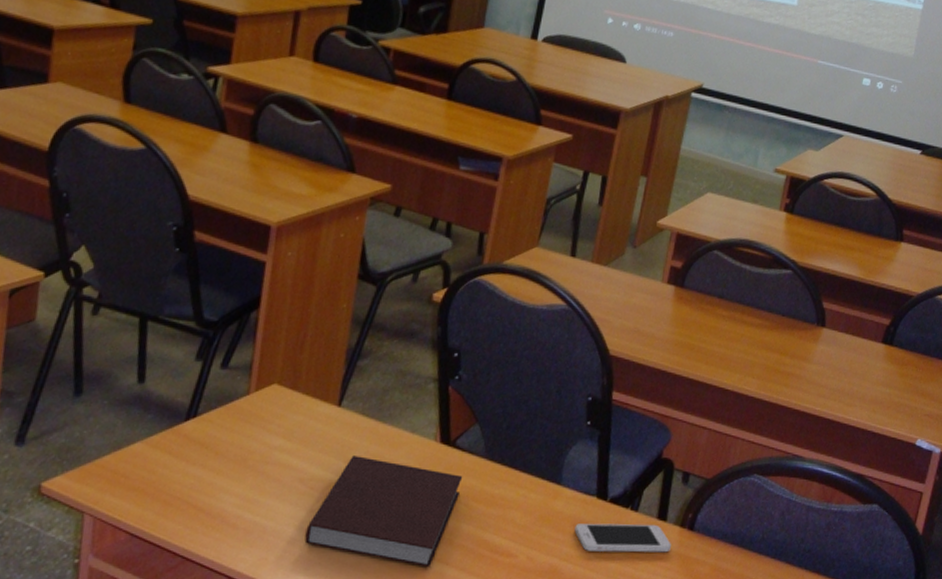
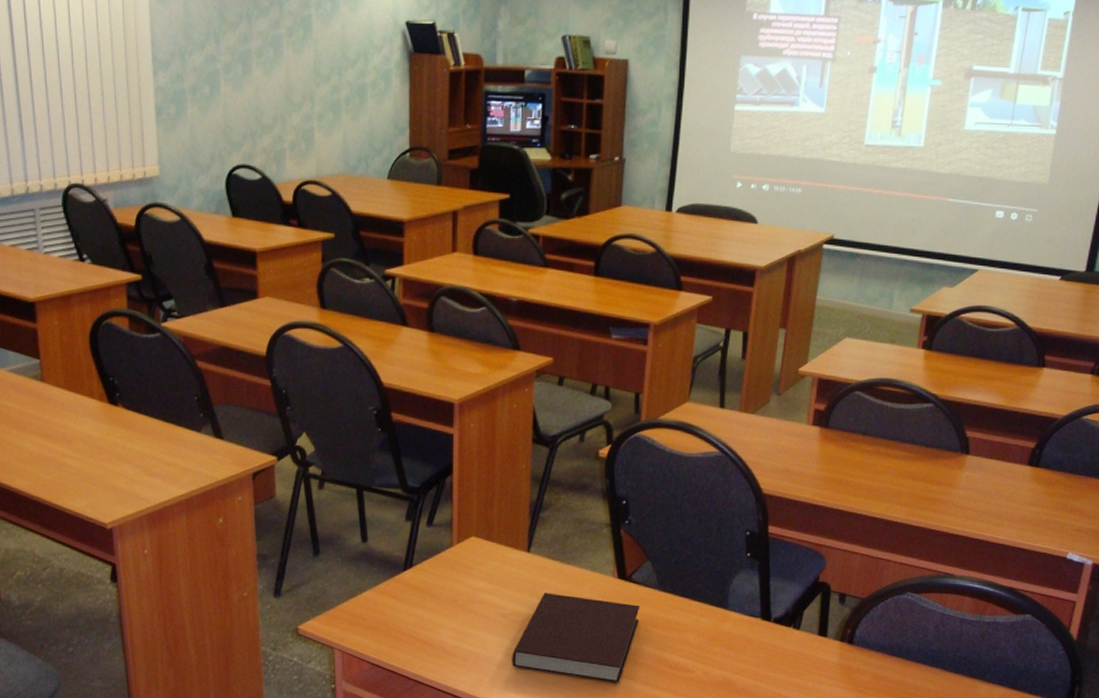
smartphone: present [574,523,671,553] -> none [743,640,833,665]

